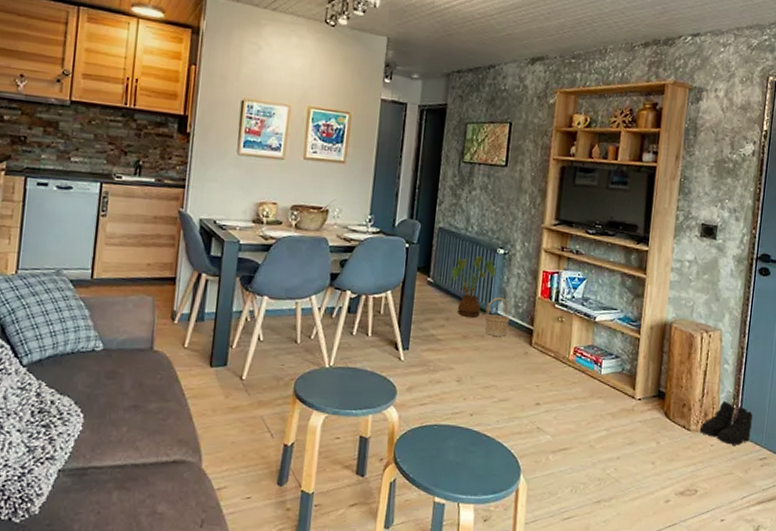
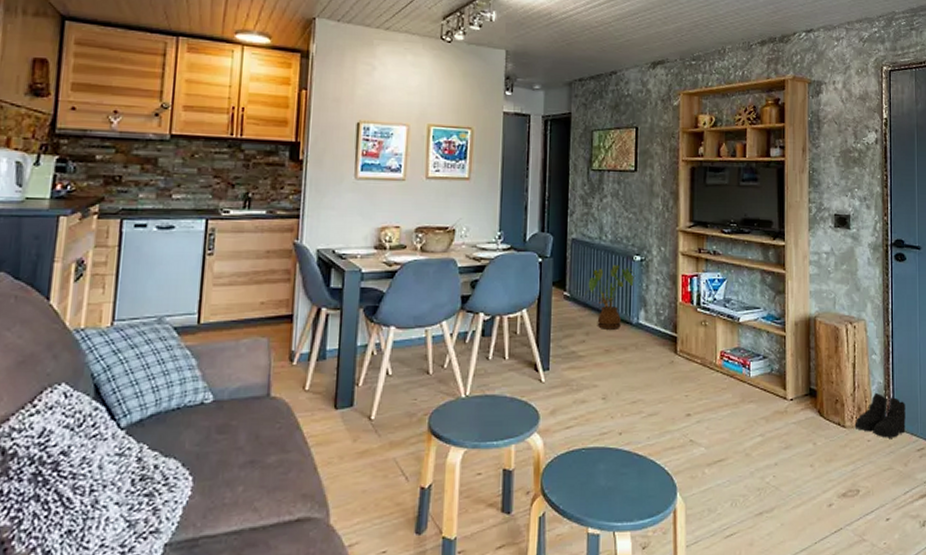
basket: present [484,297,510,336] -> none [626,307,652,347]

